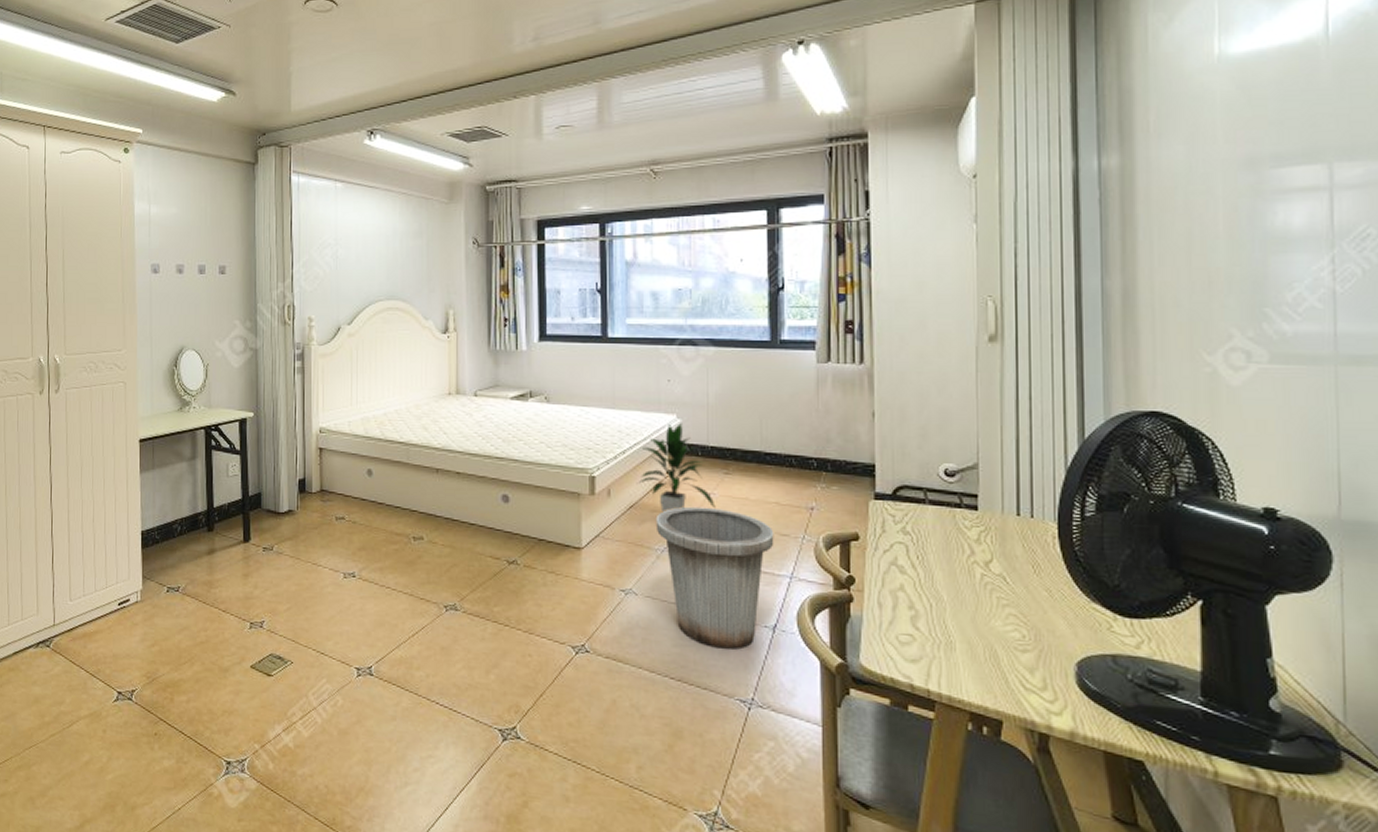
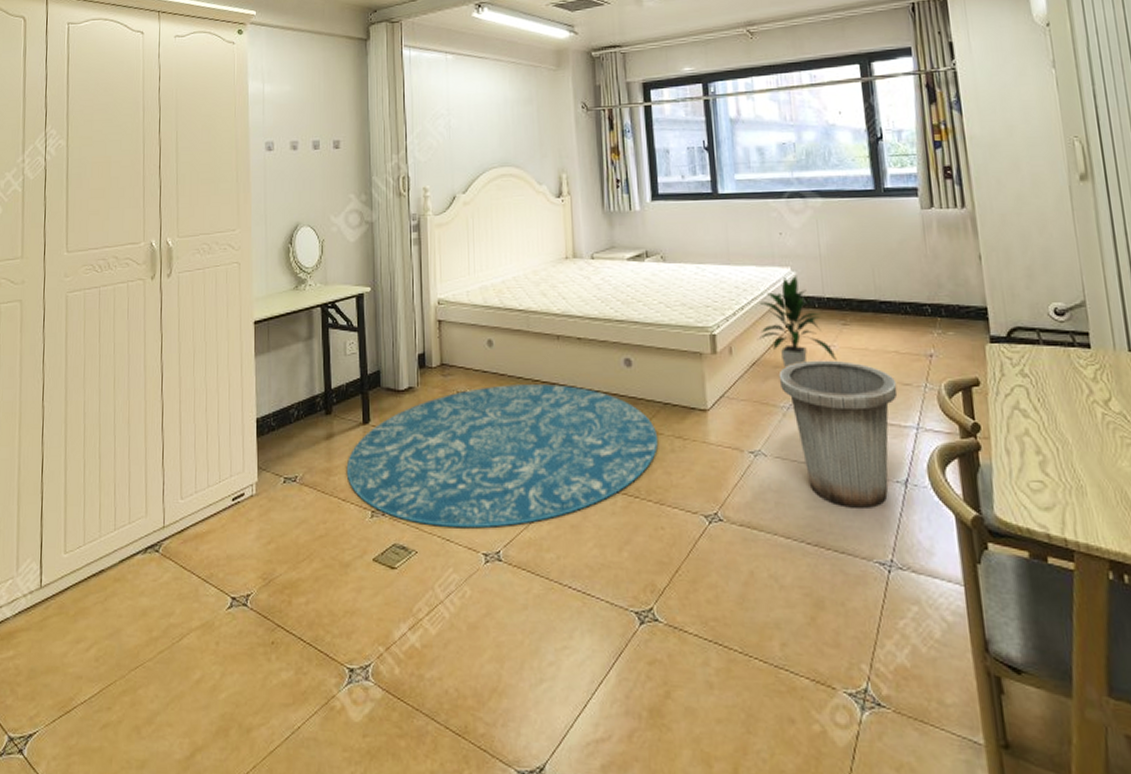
rug: none [227,513,530,645] -> present [346,384,658,529]

